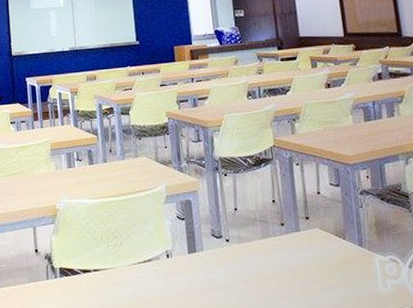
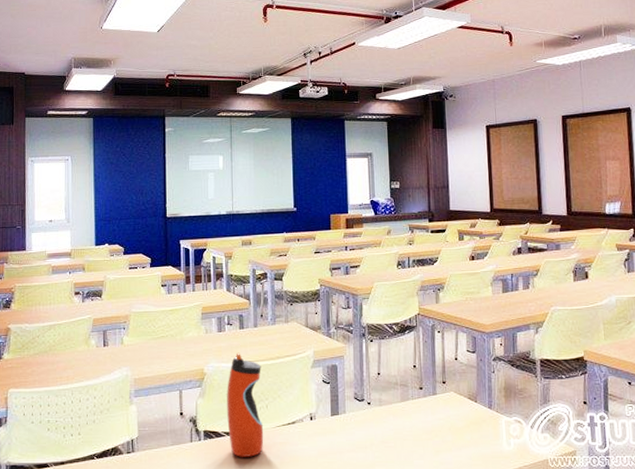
water bottle: none [80,188,120,296] -> present [227,352,264,457]

